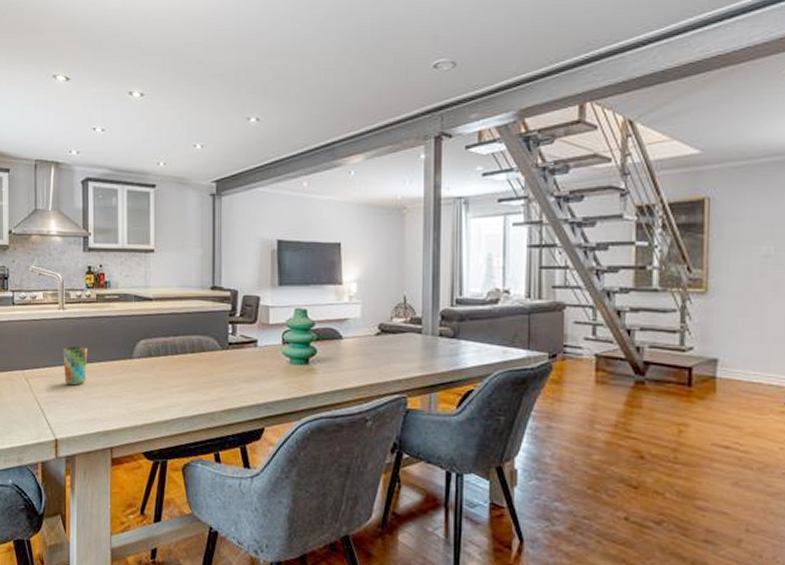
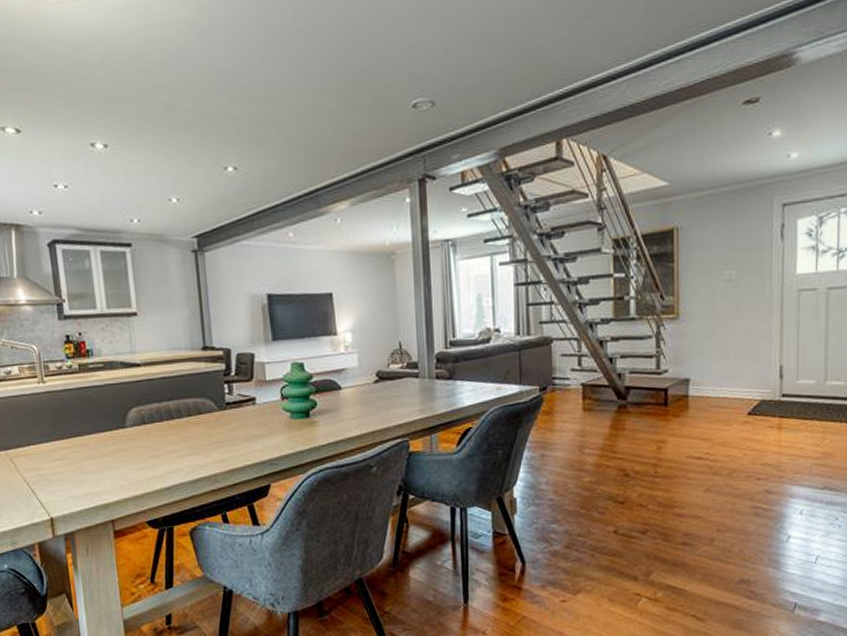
cup: present [63,346,88,386] -> none [48,420,78,462]

